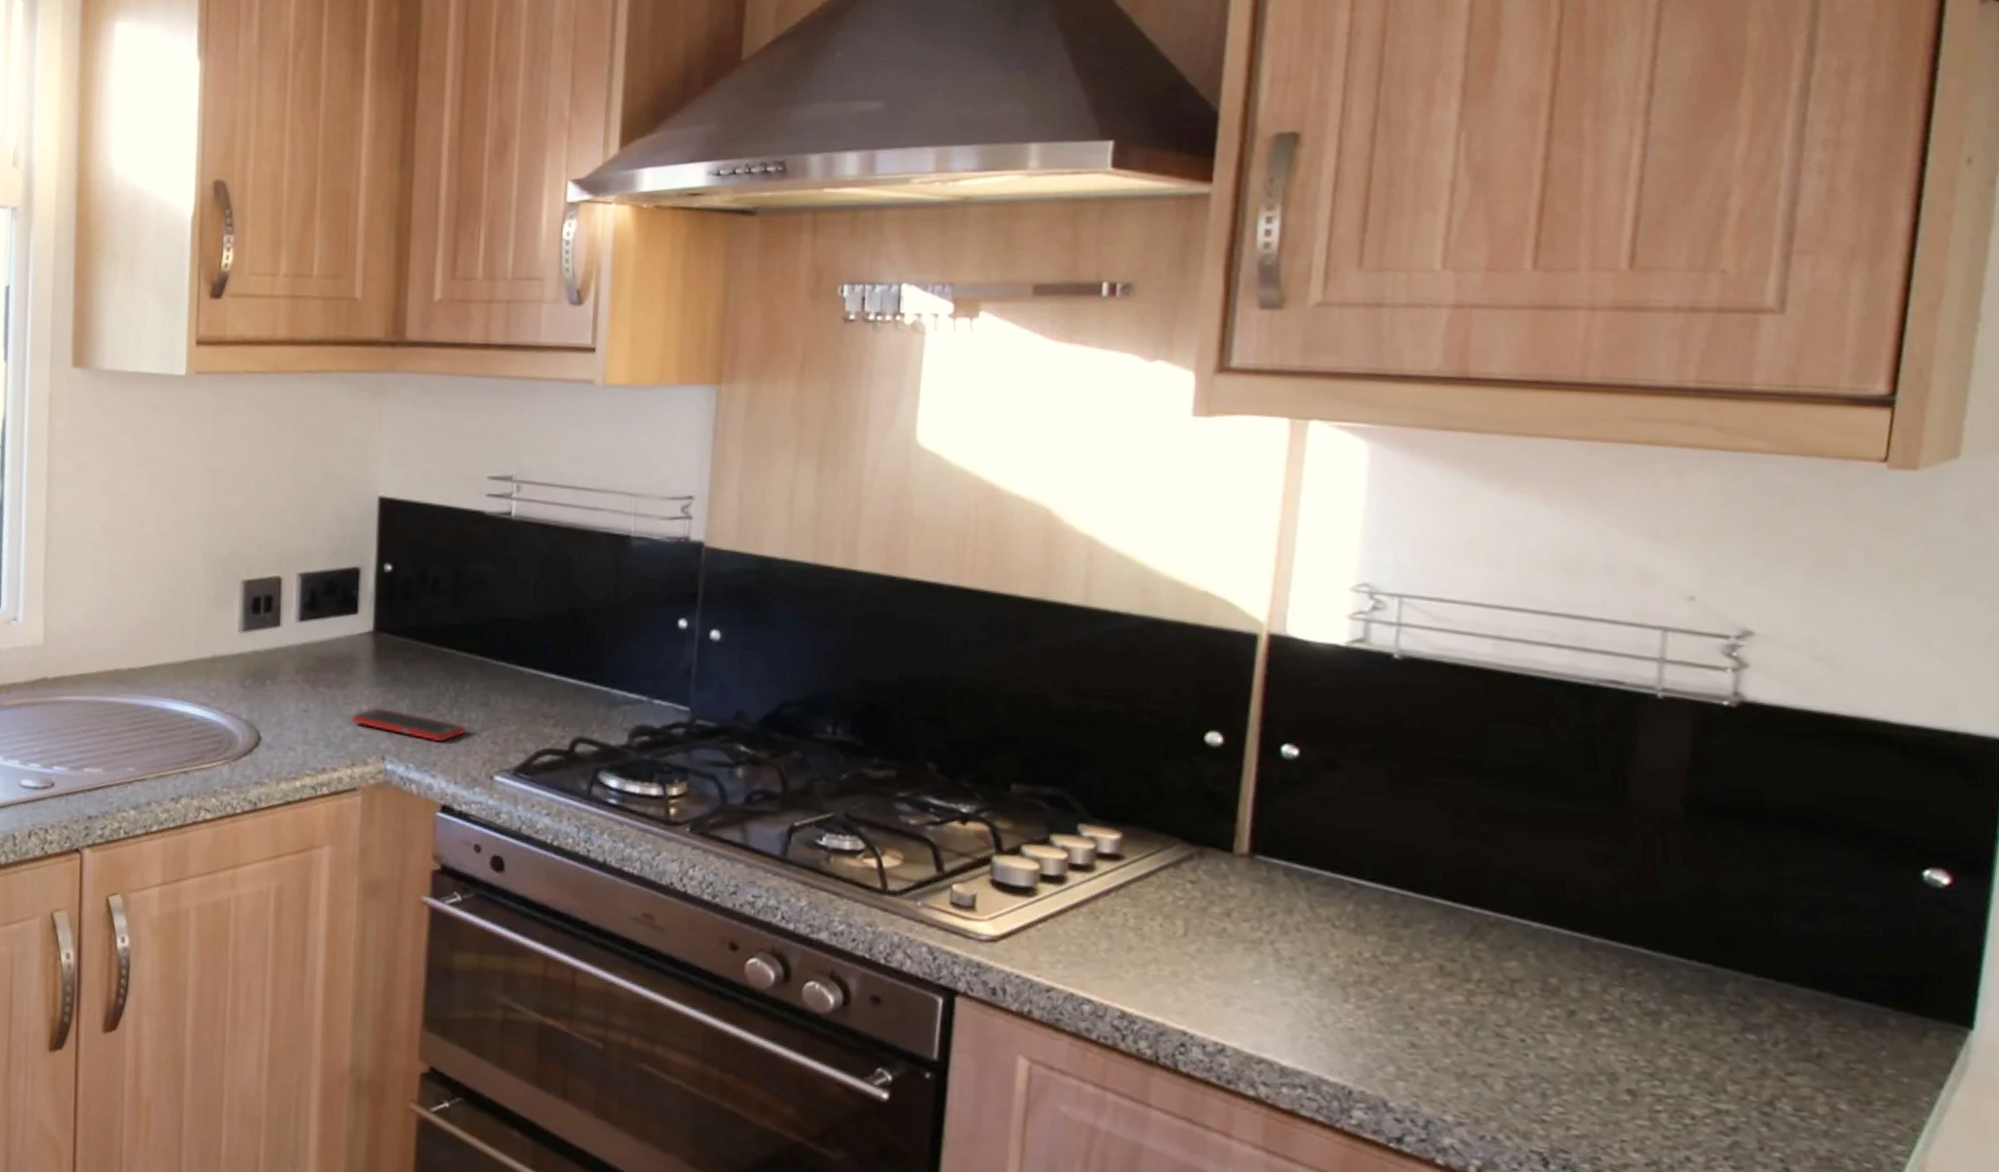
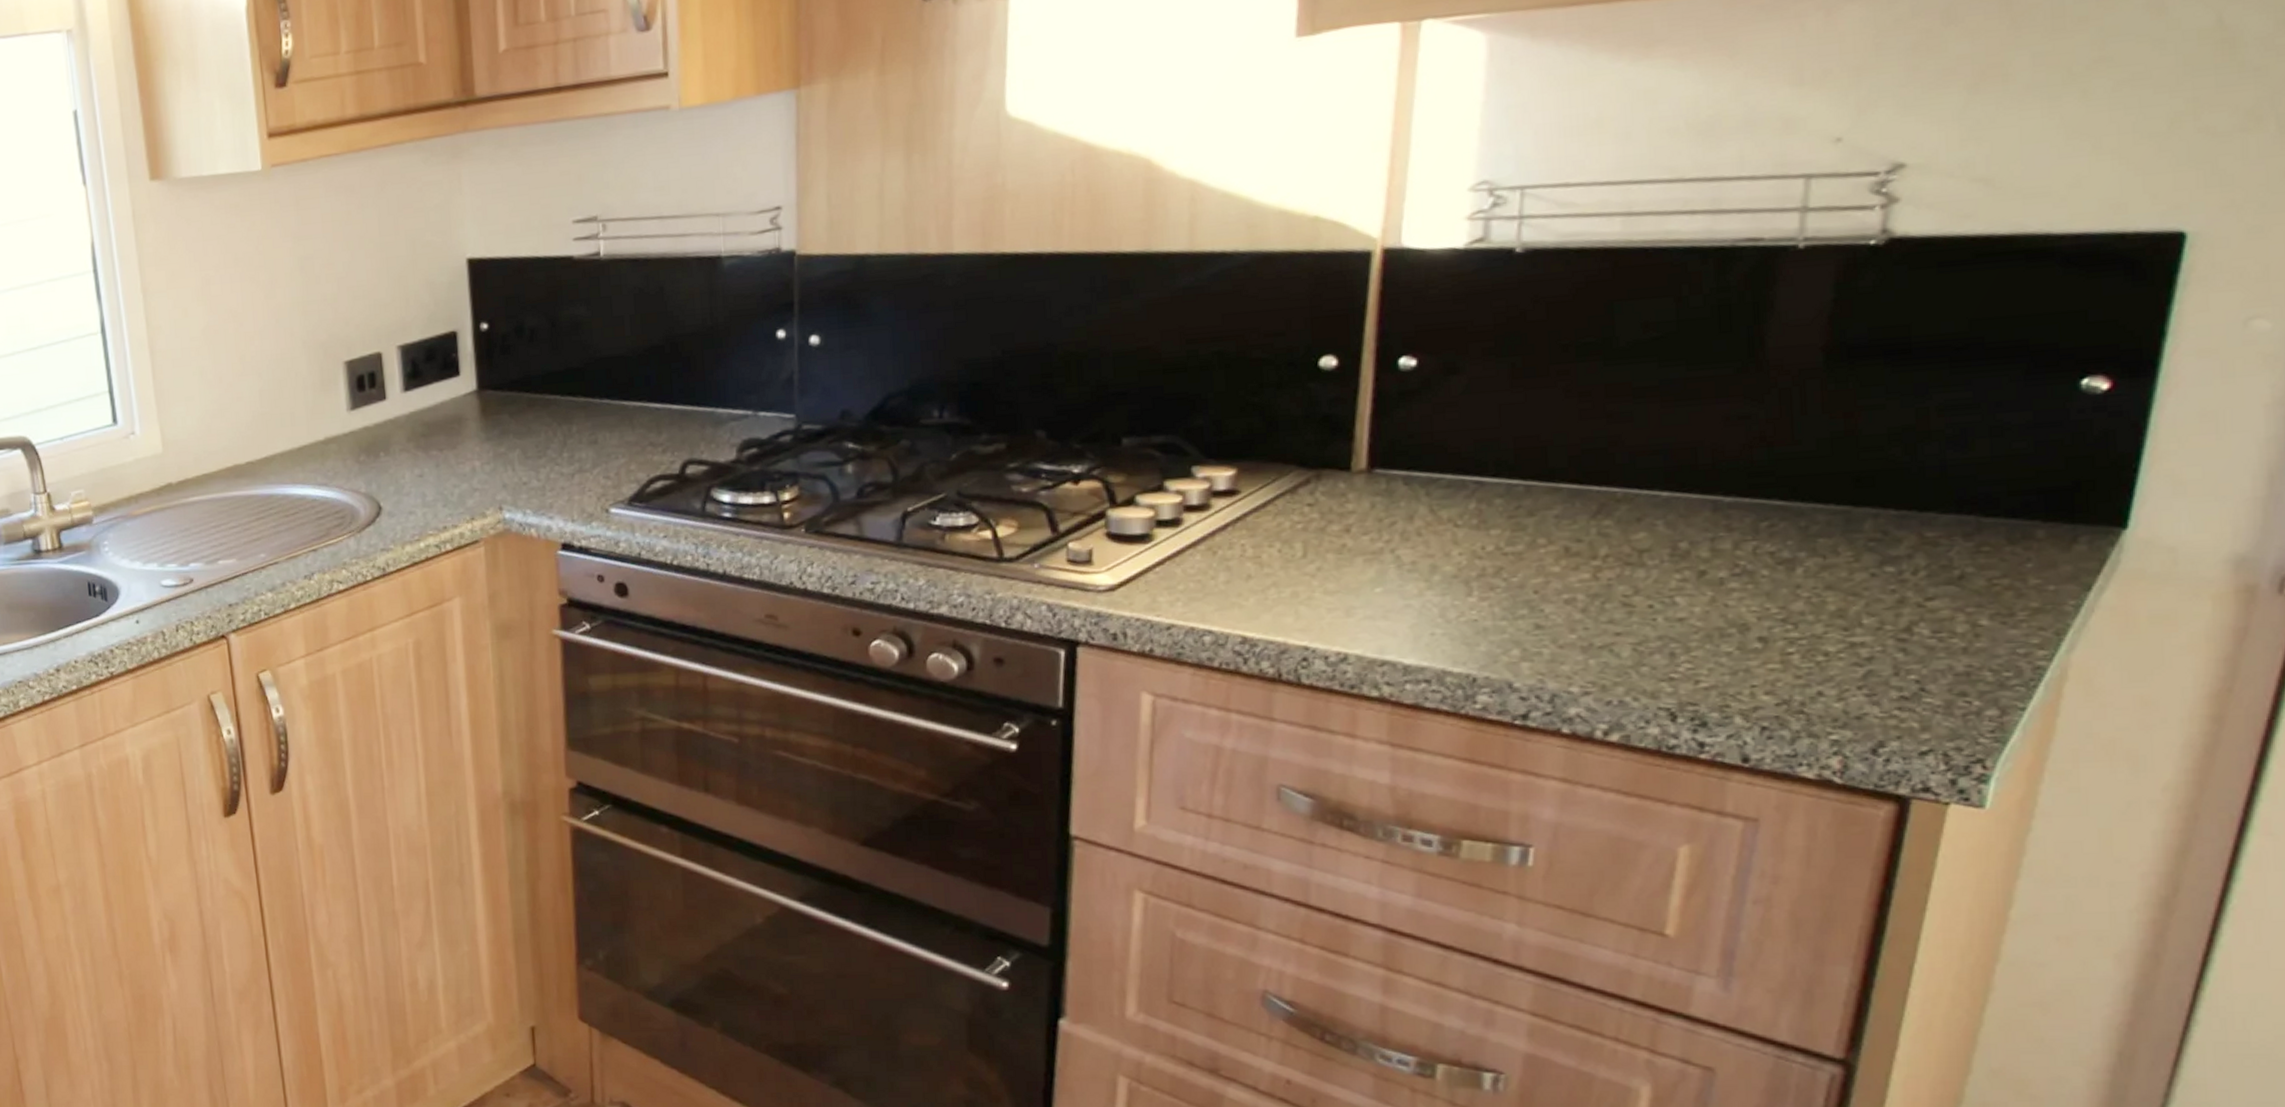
cell phone: present [351,707,466,742] -> none [465,460,578,486]

